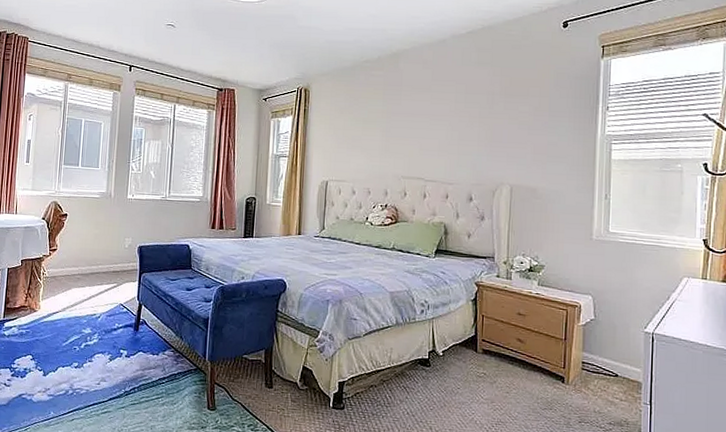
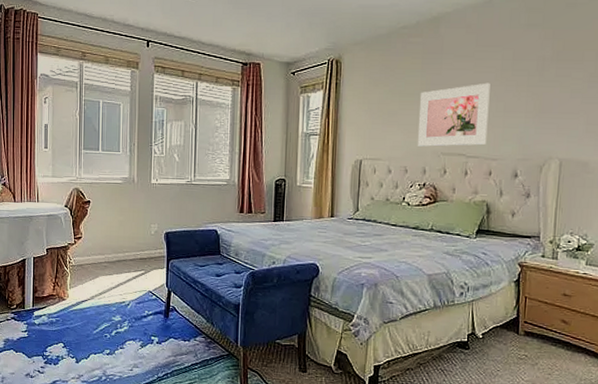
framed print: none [379,113,446,171] -> present [417,82,490,147]

